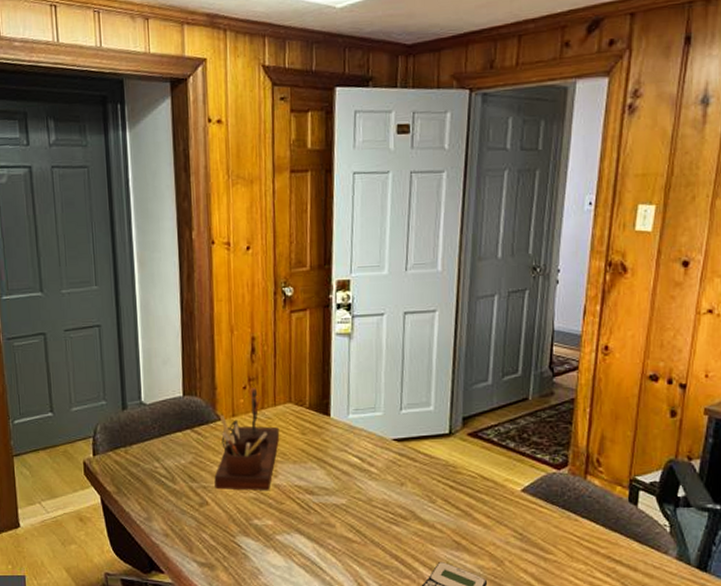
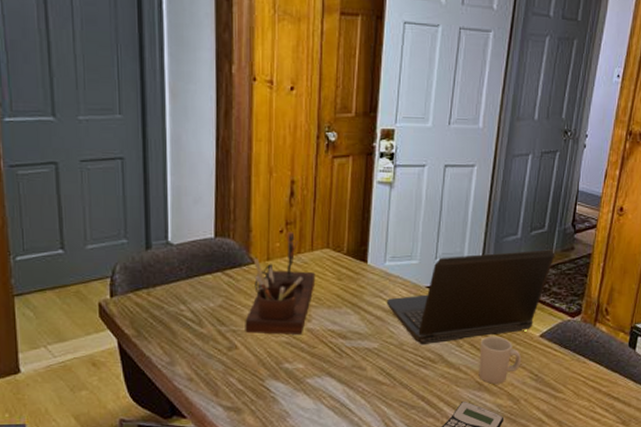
laptop computer: none [351,396,533,501] -> present [386,250,555,345]
mug: none [454,490,503,543] -> present [479,336,522,384]

